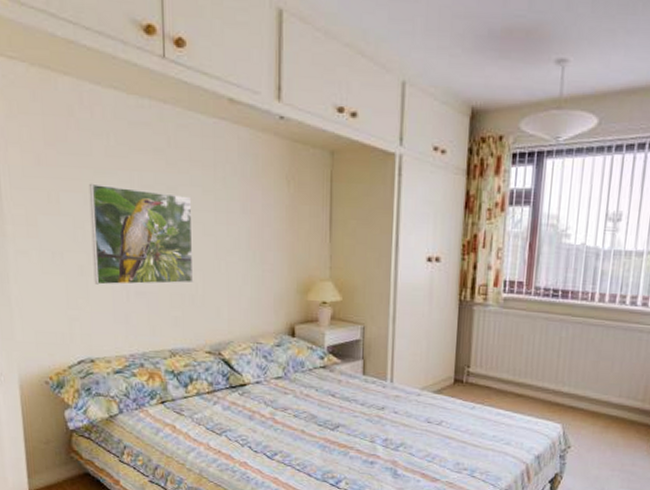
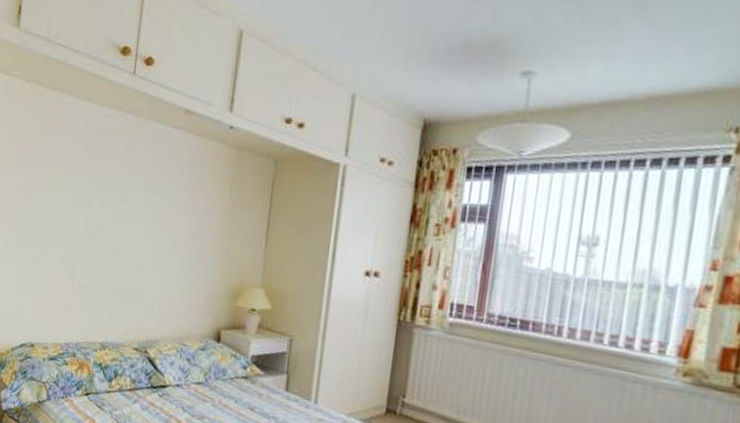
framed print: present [88,183,194,285] -> none [45,182,141,280]

